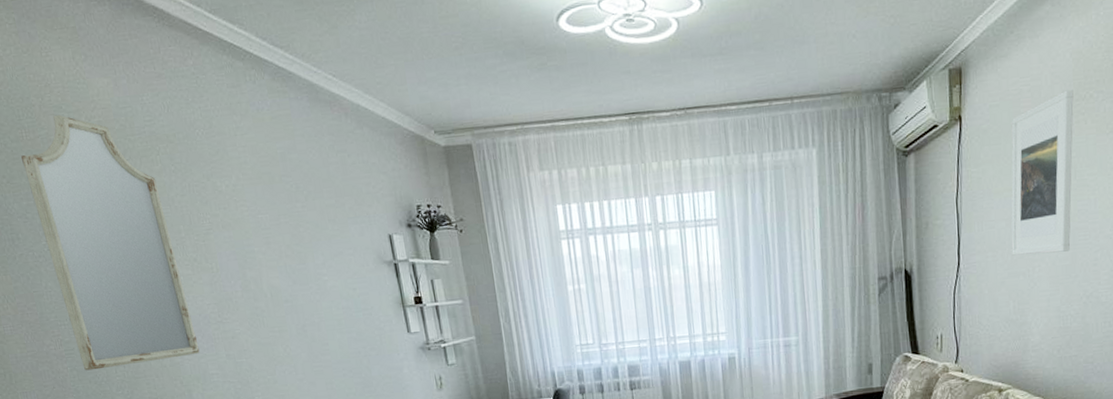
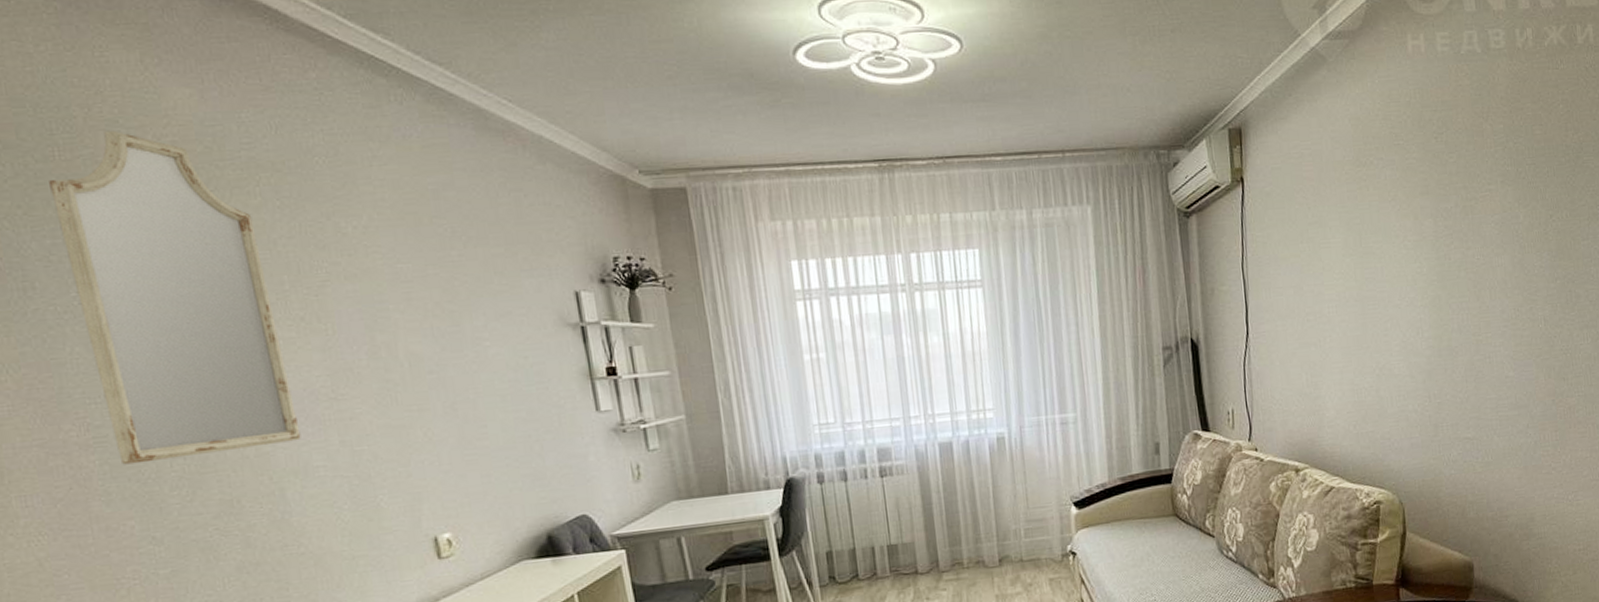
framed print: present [1011,89,1074,256] -> none [1295,155,1360,325]

